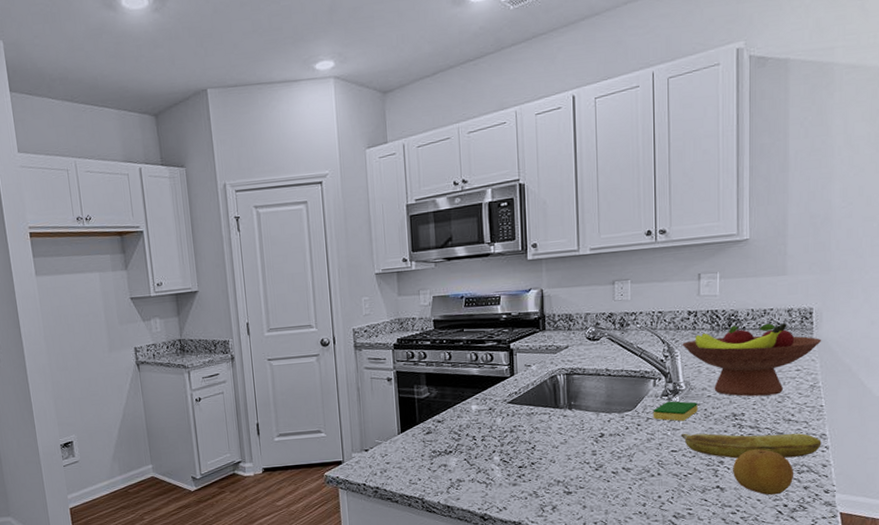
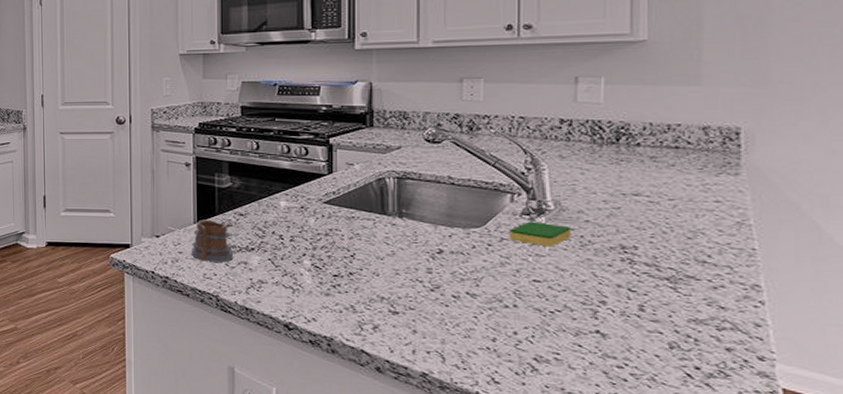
mug: none [397,429,435,469] -> present [192,219,234,263]
banana: present [680,433,822,459] -> none [546,261,753,310]
fruit bowl: present [682,323,822,397] -> none [551,140,755,229]
fruit: present [733,449,793,496] -> none [620,291,710,353]

